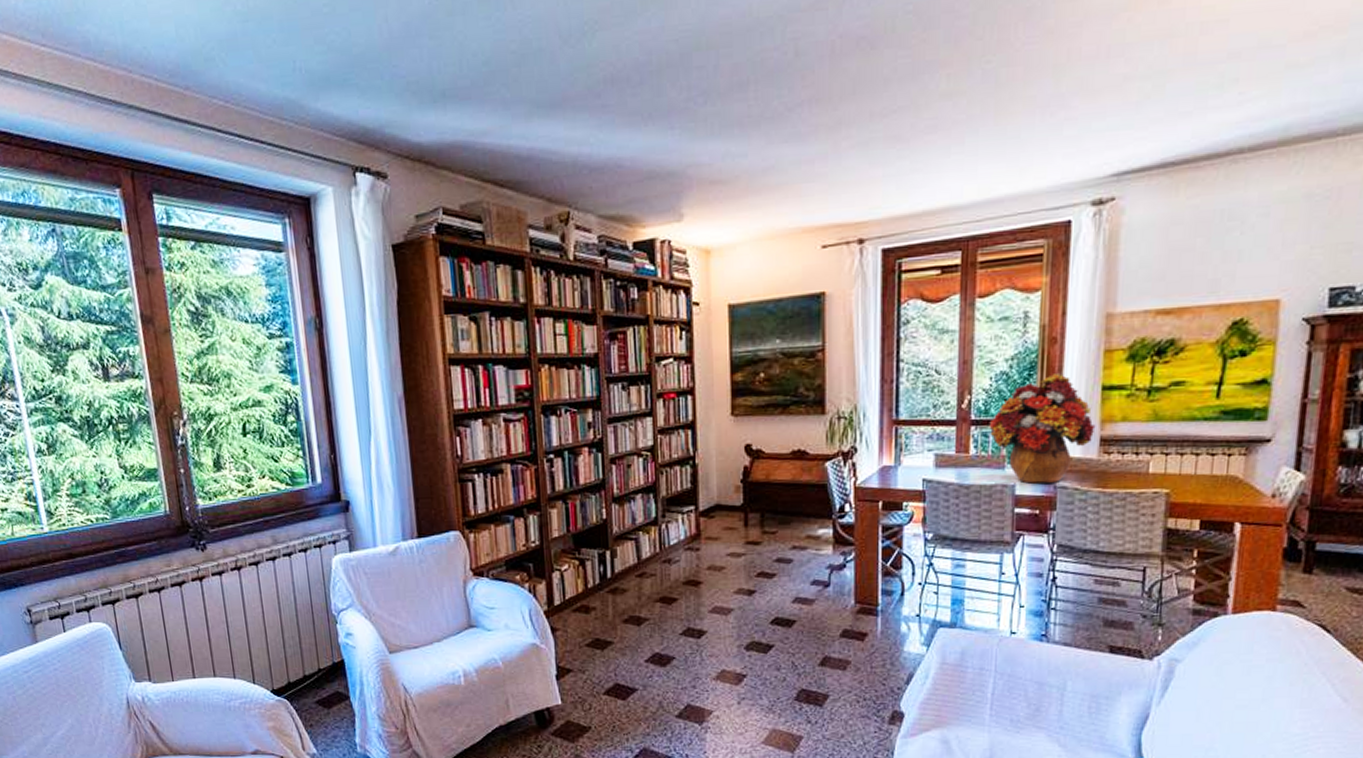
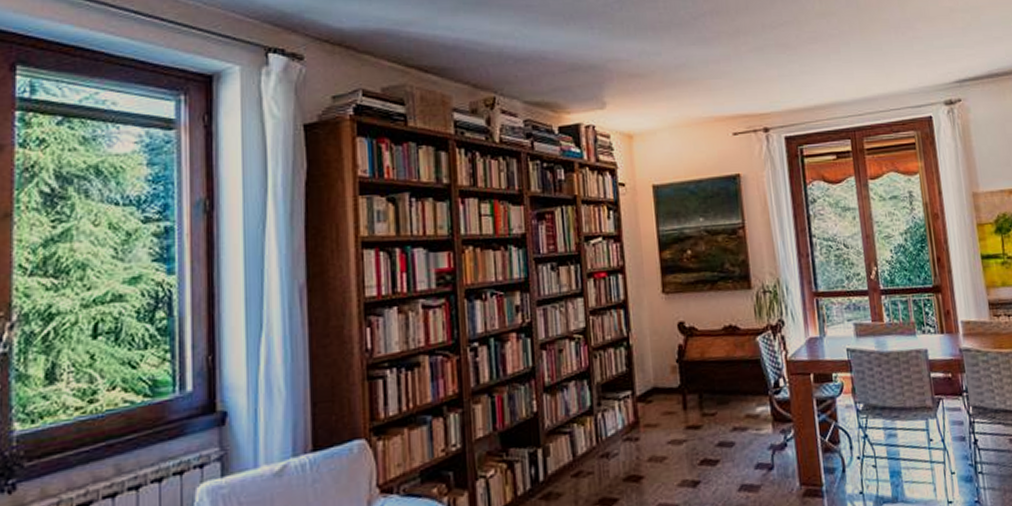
flower arrangement: present [989,374,1096,484] -> none [896,245,983,348]

